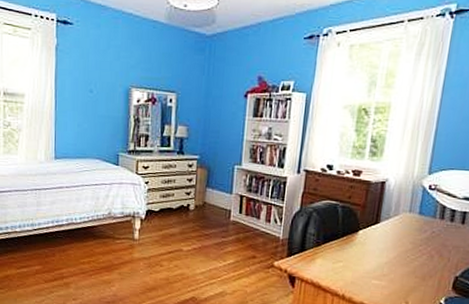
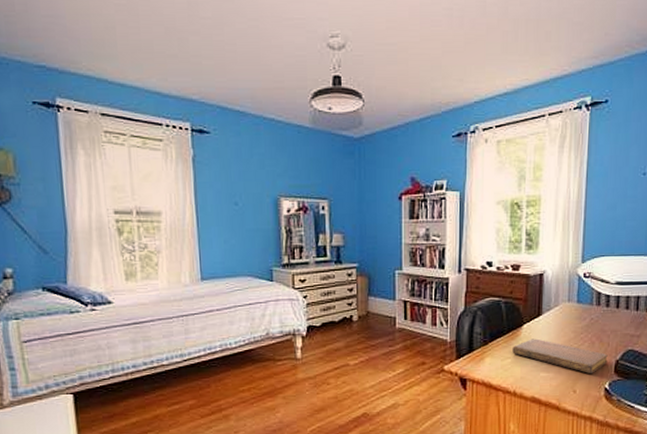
notebook: none [345,245,447,287] -> present [512,338,608,374]

